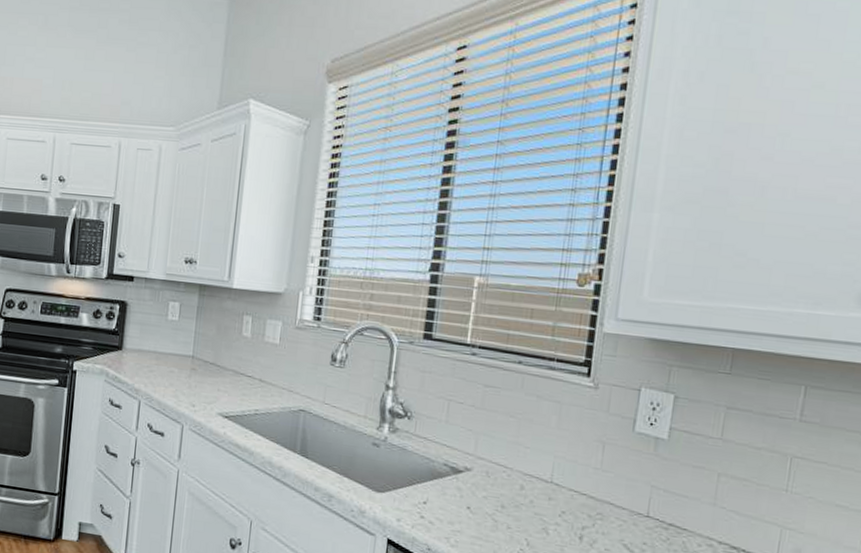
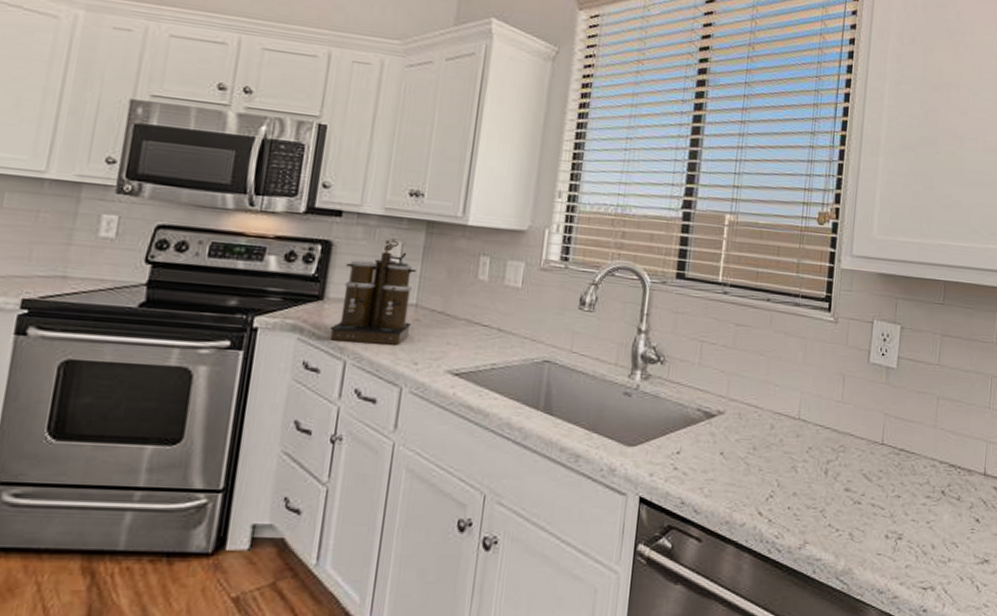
coffee maker: none [128,299,192,390] -> present [330,238,417,345]

